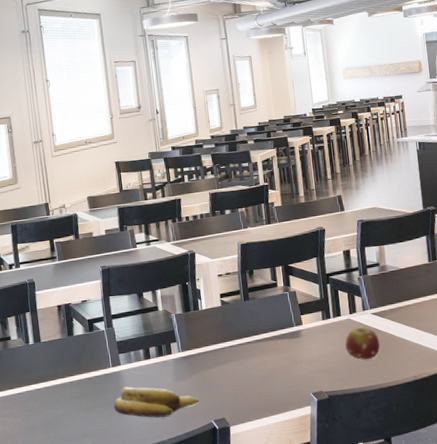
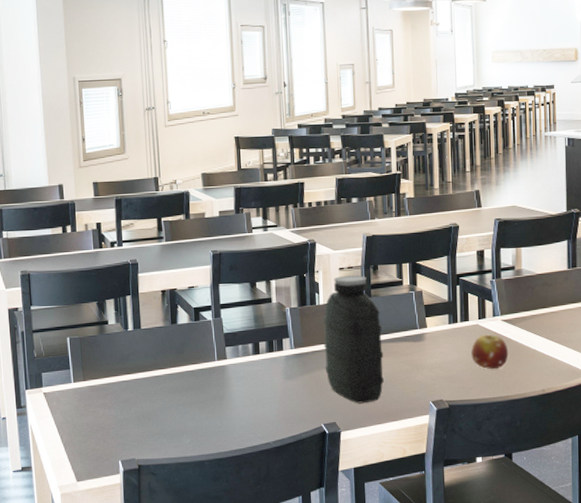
banana: present [114,386,200,418] -> none [216,382,310,418]
water jug: none [206,280,267,399] -> present [323,275,384,404]

